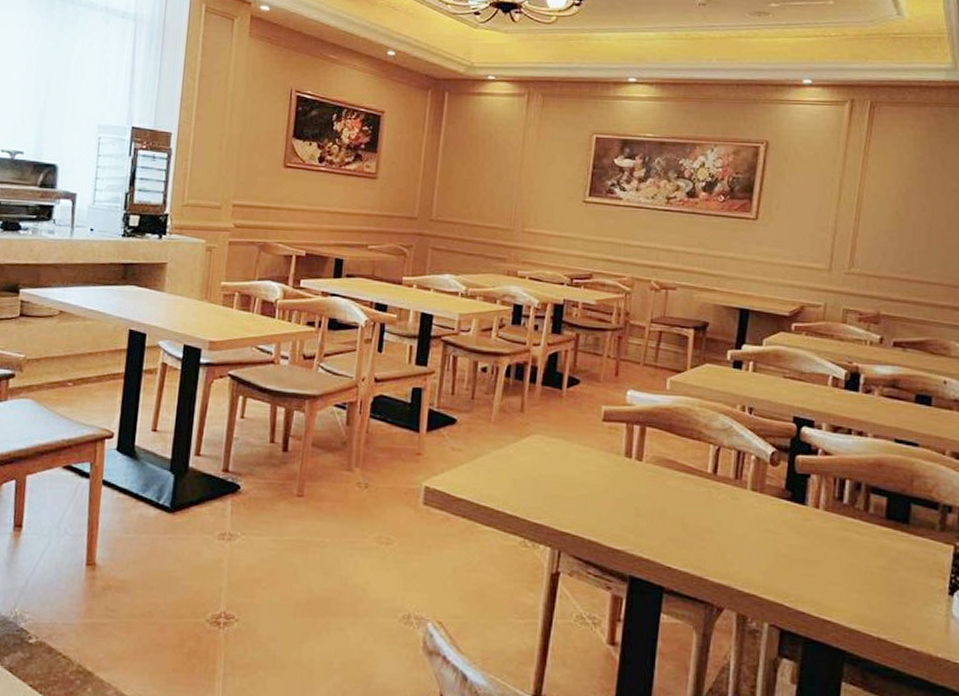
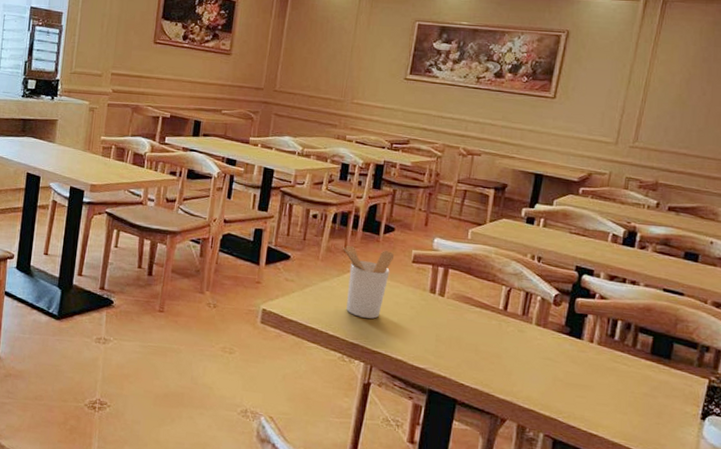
utensil holder: none [517,403,581,492] -> present [341,245,395,319]

